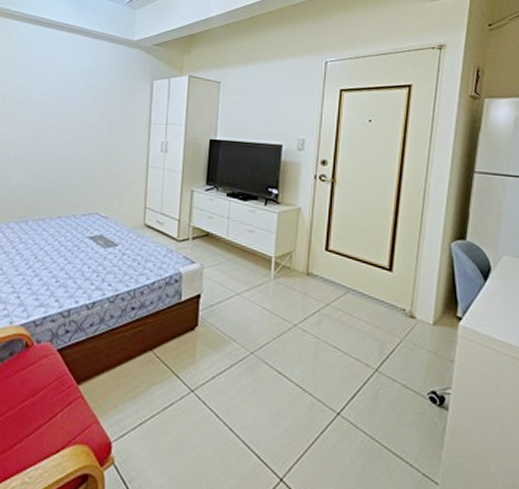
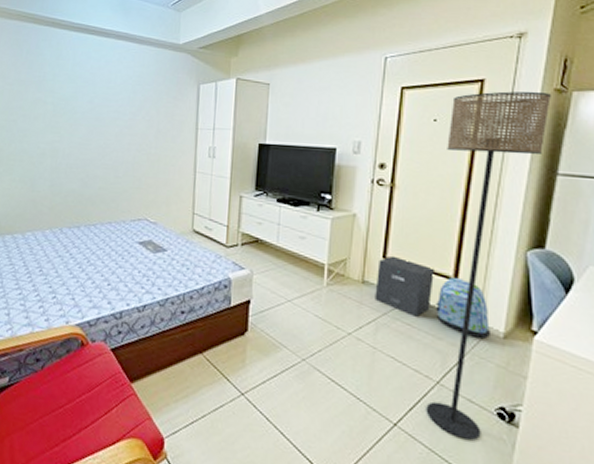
speaker: none [318,248,371,307] -> present [375,255,434,317]
floor lamp: none [366,96,467,425] -> present [426,91,551,441]
backpack: none [373,268,423,326] -> present [436,278,492,339]

